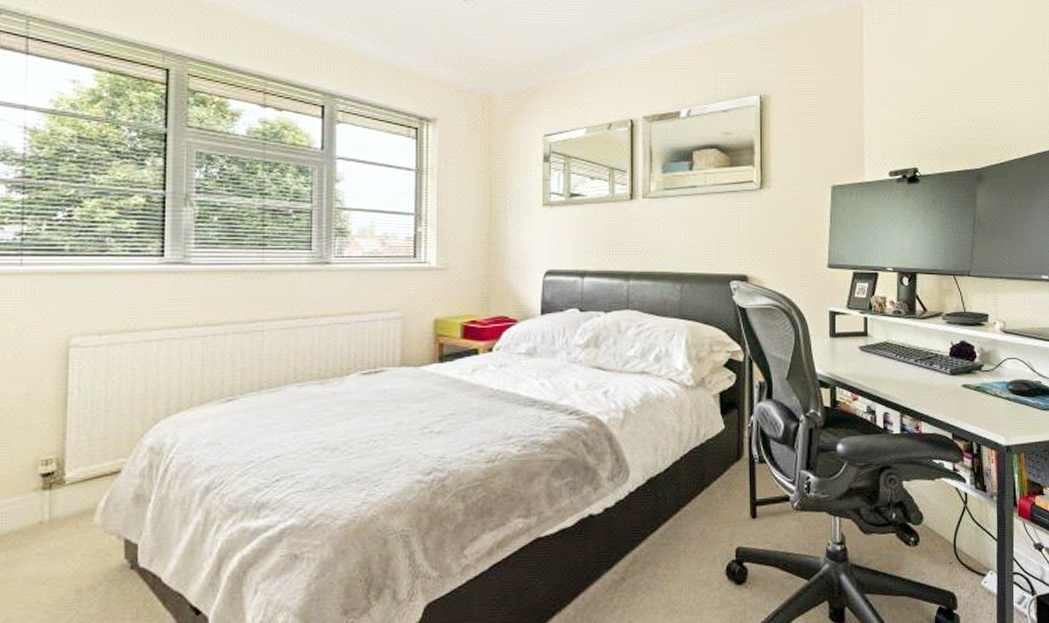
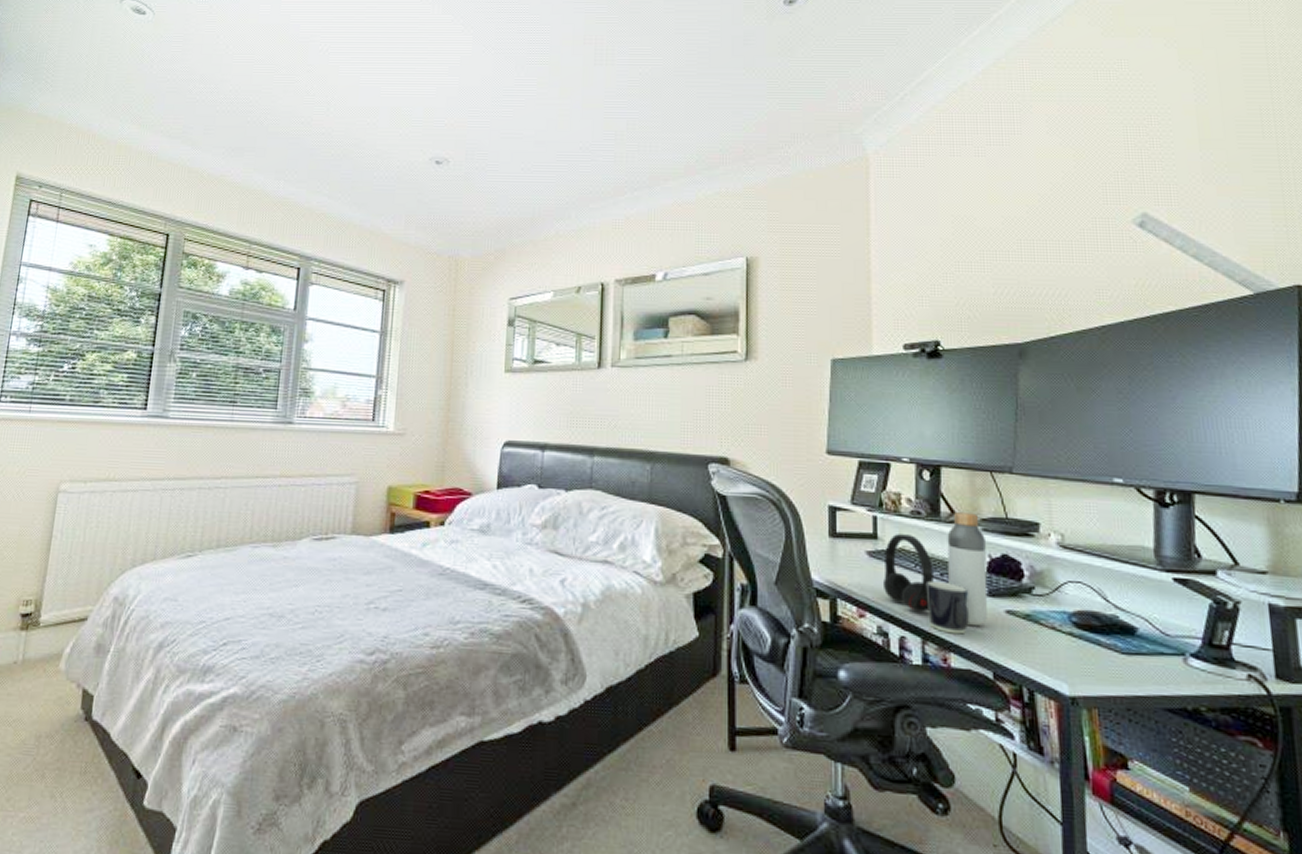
headphones: none [871,330,910,392] -> present [882,534,934,612]
mug: none [904,366,936,407] -> present [925,580,970,635]
bottle: none [920,309,950,400] -> present [947,511,988,627]

